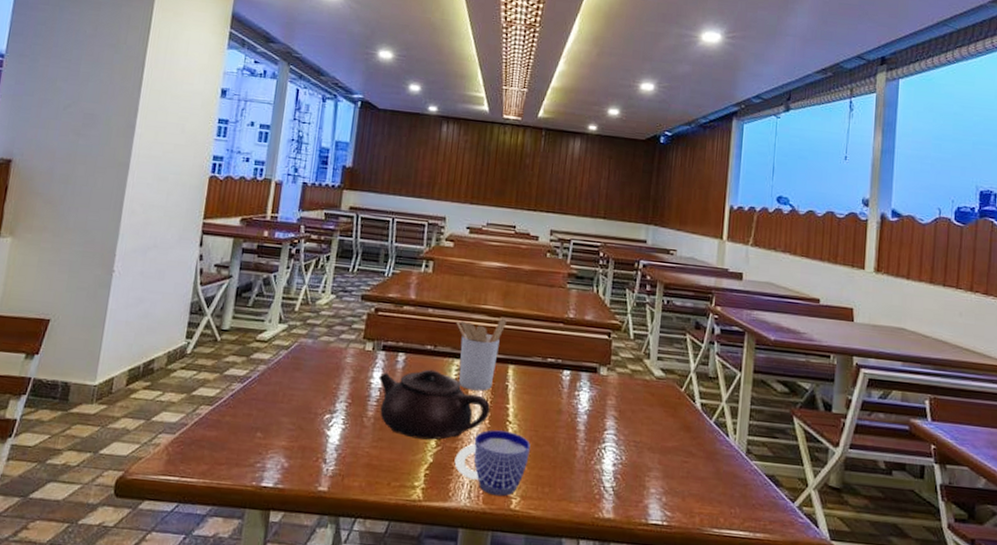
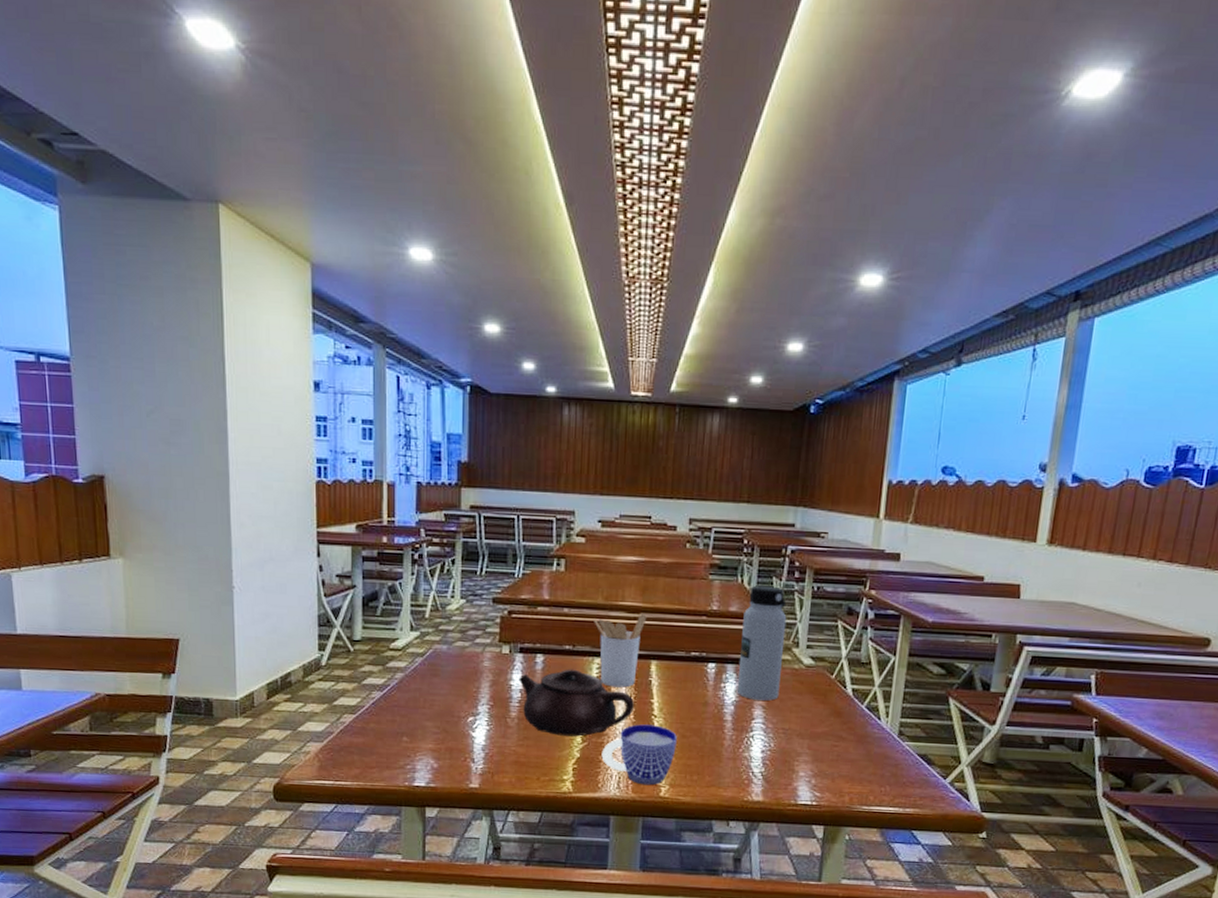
water bottle: none [590,296,639,412] -> present [736,585,787,701]

